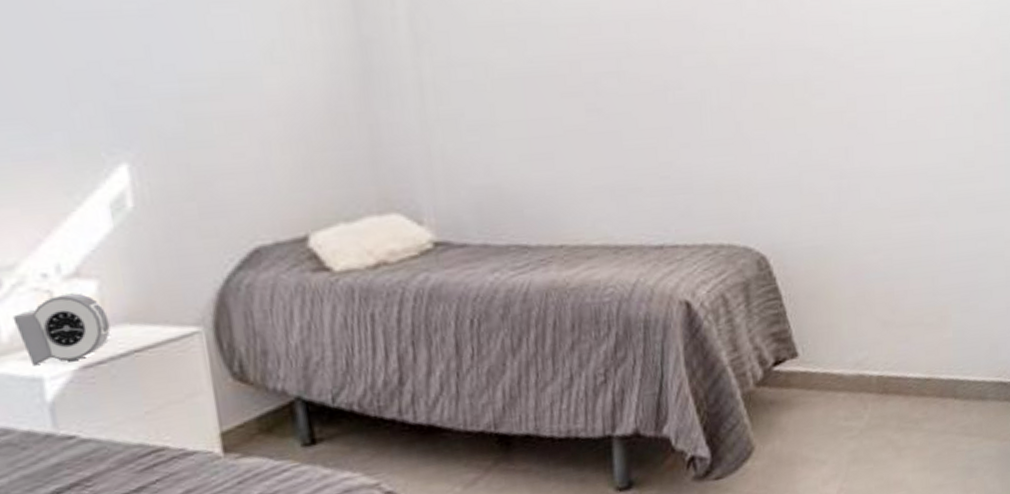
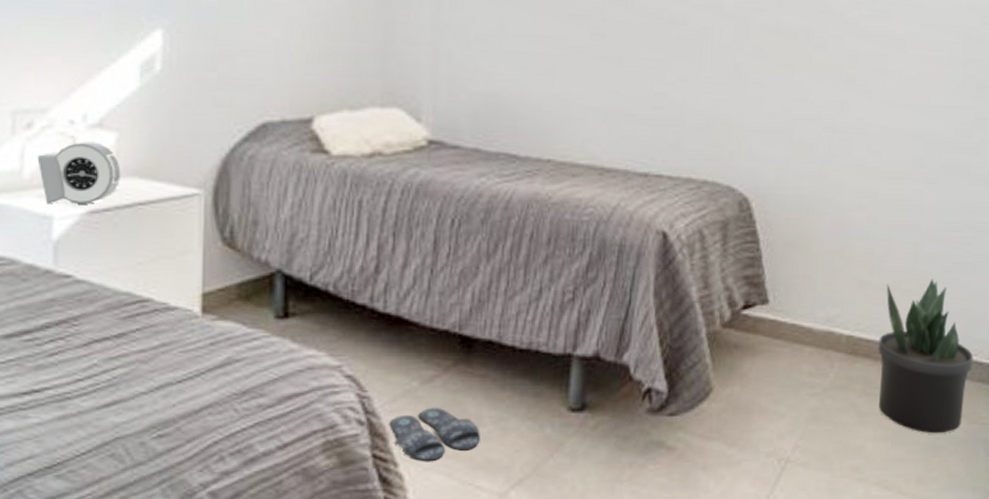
planter: none [907,309,998,457] -> present [878,279,974,434]

